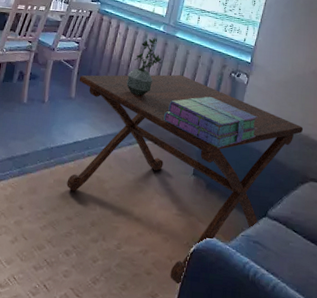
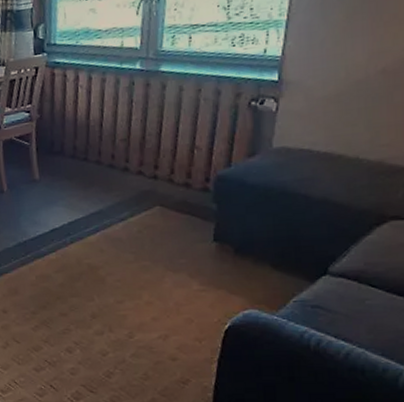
side table: present [66,74,304,285] -> none [39,120,374,367]
potted plant: present [126,37,163,96] -> none [102,80,147,160]
stack of books: present [163,96,258,148] -> none [160,139,300,203]

